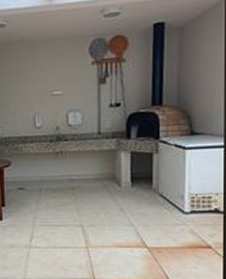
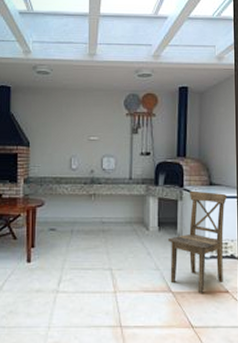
dining chair: none [141,142,211,248] -> present [167,192,227,293]

